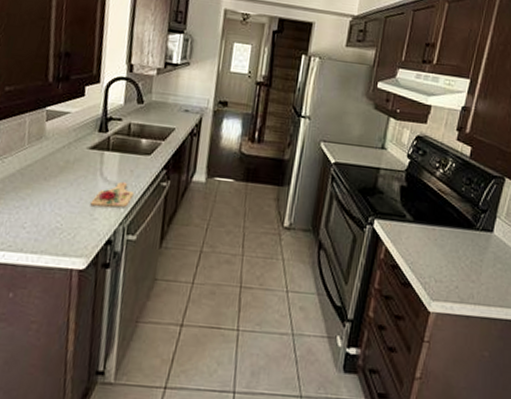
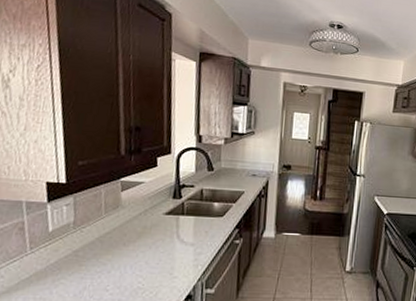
cutting board: present [90,181,135,208] -> none [169,242,210,266]

